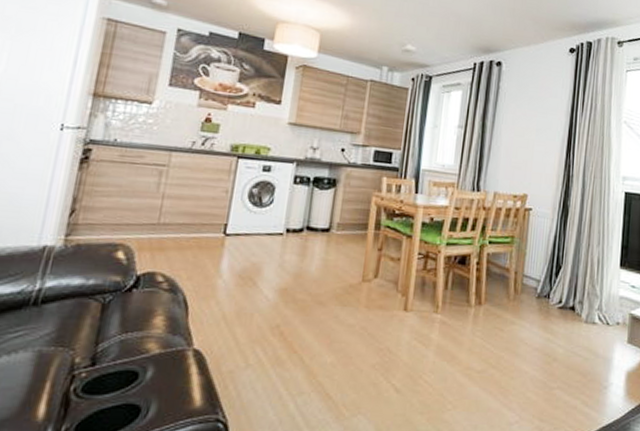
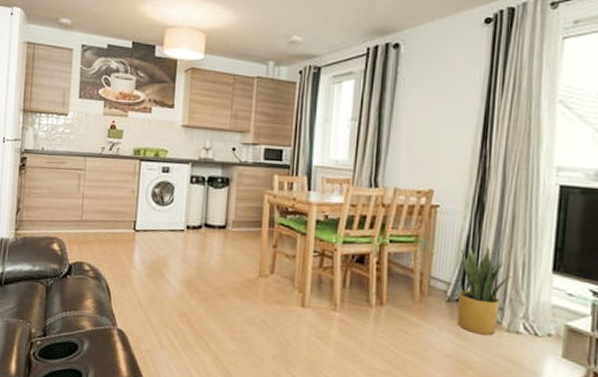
planter: none [545,245,587,328] -> present [457,246,509,336]

